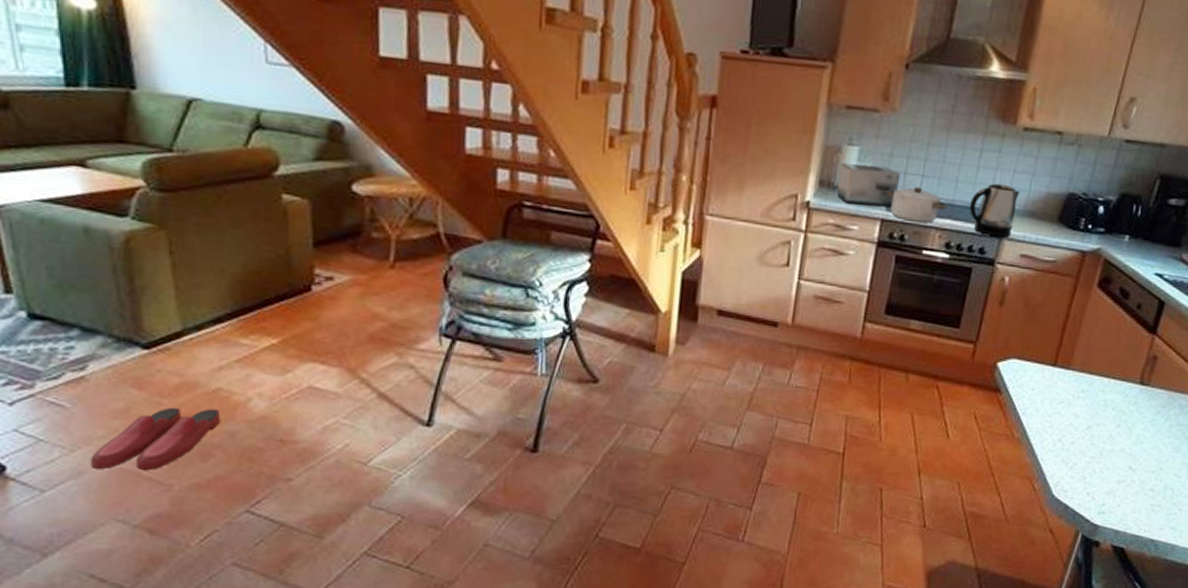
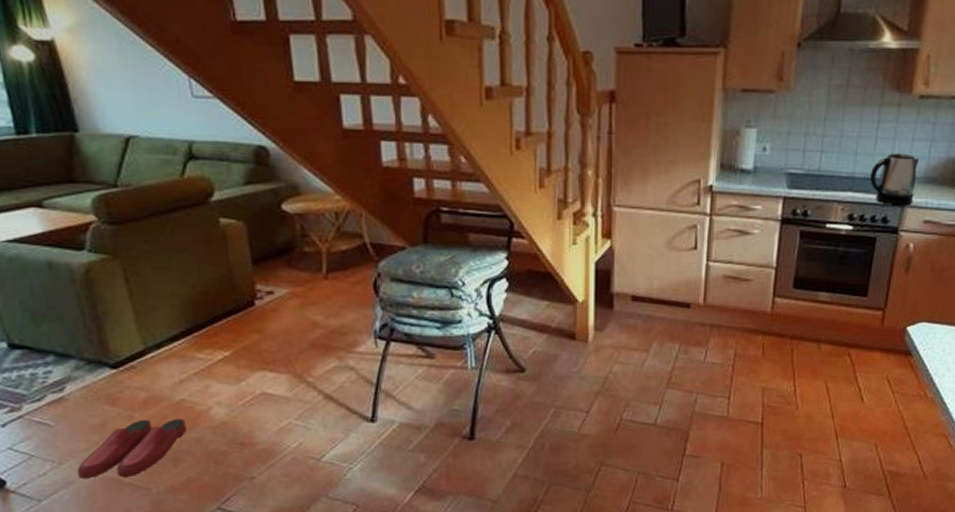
toaster: present [836,163,901,208] -> none [737,144,800,185]
cooking pot: present [887,187,948,223] -> none [787,163,849,197]

